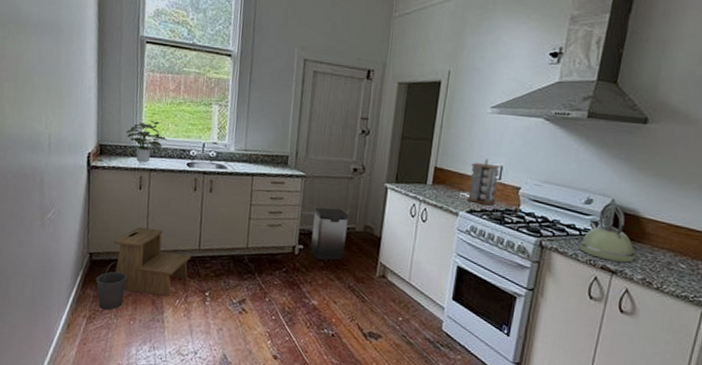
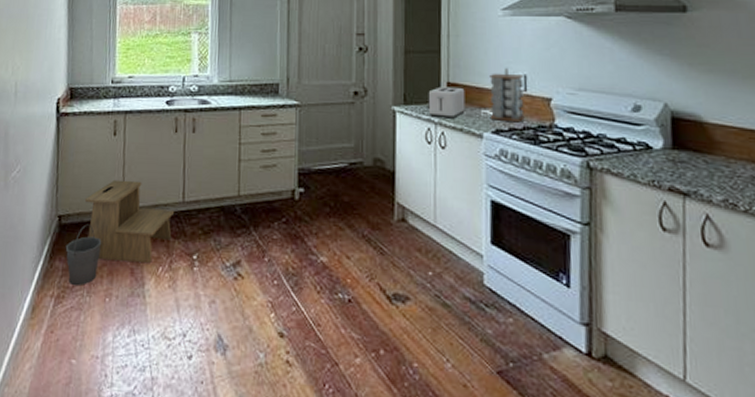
potted plant: present [125,121,167,163] -> none [98,57,143,105]
pedal bin: present [310,207,349,260] -> none [313,140,354,205]
toaster: none [414,170,449,198] -> present [427,86,465,119]
kettle: present [578,203,636,263] -> none [635,108,710,182]

